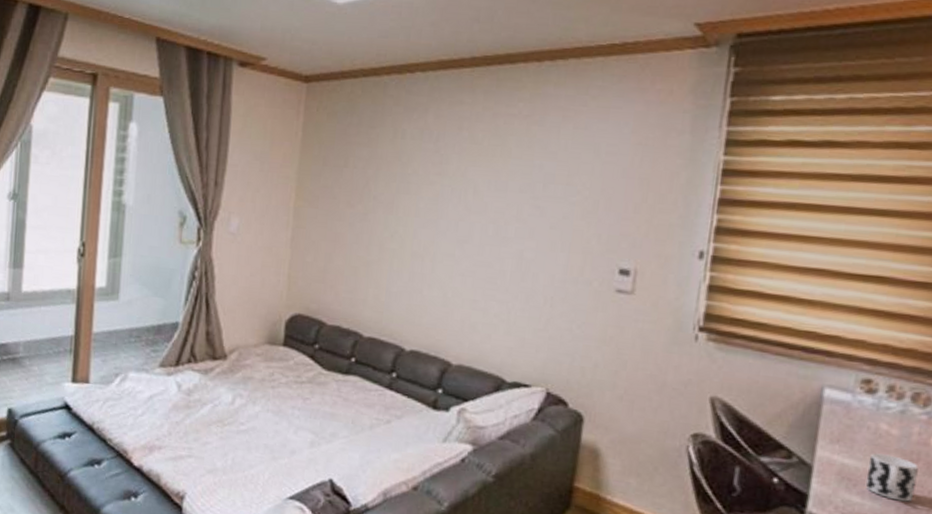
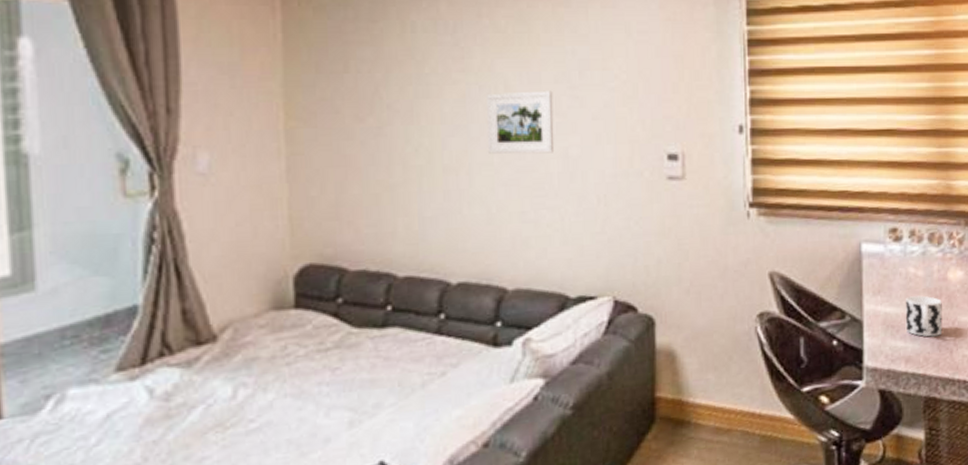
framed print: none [451,195,516,254] -> present [487,90,555,154]

